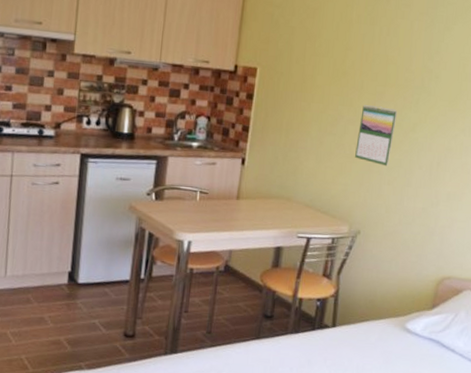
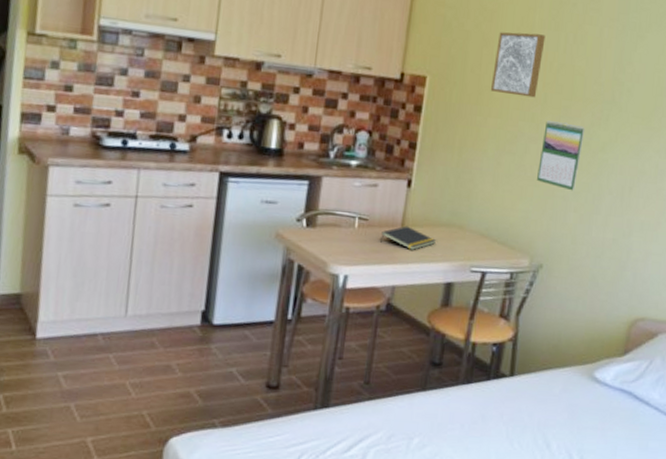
notepad: none [219,198,268,219] -> present [380,226,437,250]
wall art: none [313,27,362,85] -> present [490,32,546,98]

